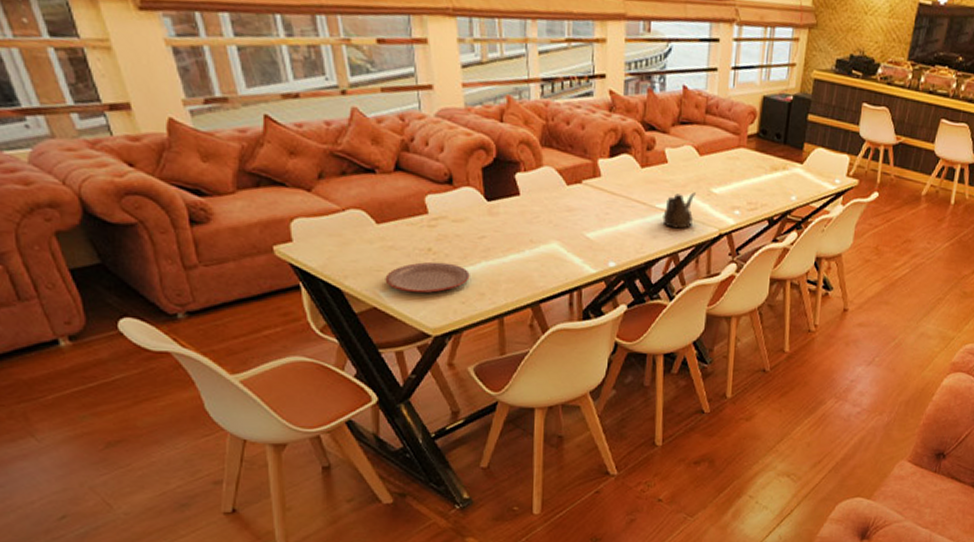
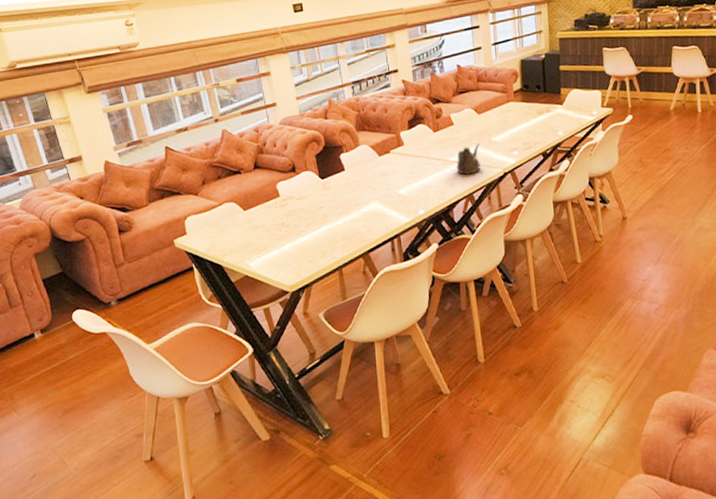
plate: present [385,261,470,293] -> none [252,232,314,259]

